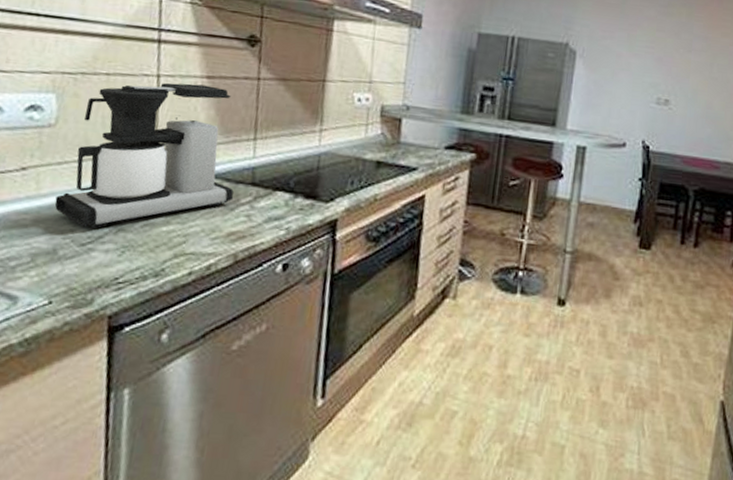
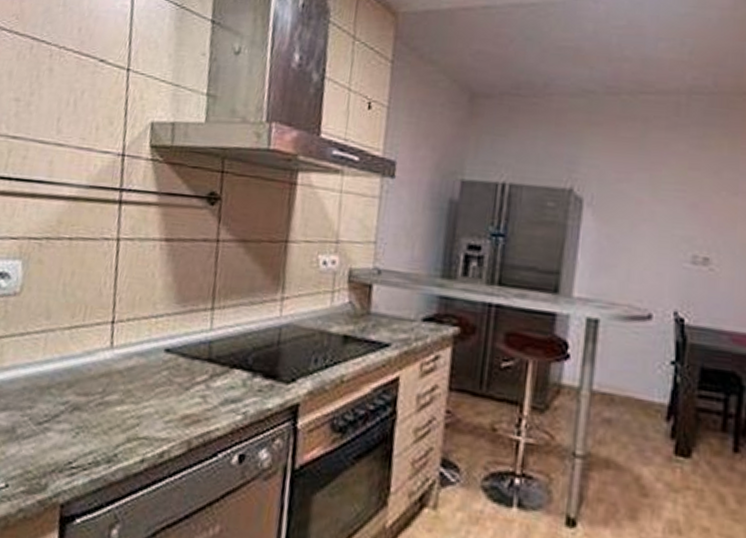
coffee maker: present [54,83,234,229] -> none [15,247,189,407]

